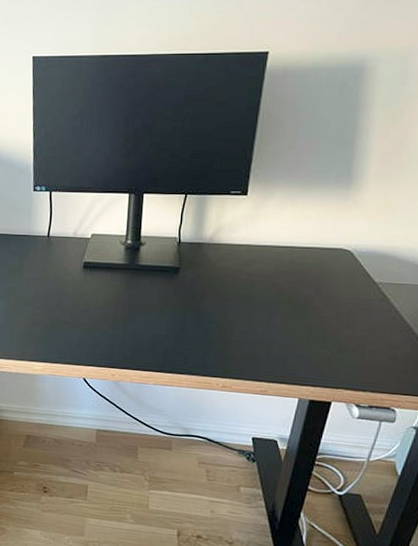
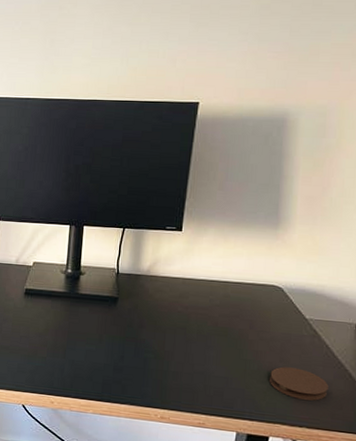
coaster: none [333,332,395,365] -> present [269,366,329,401]

